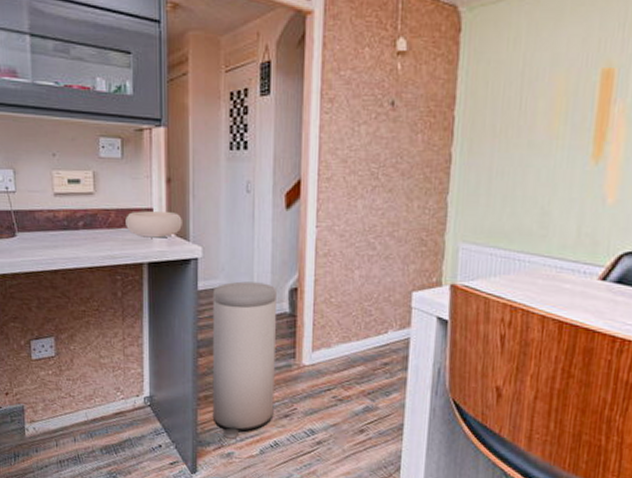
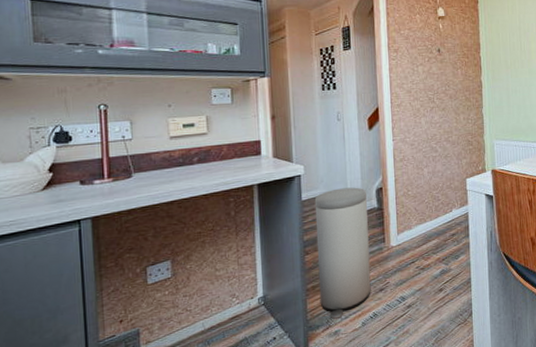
bowl: present [125,211,182,238] -> none [236,141,286,164]

